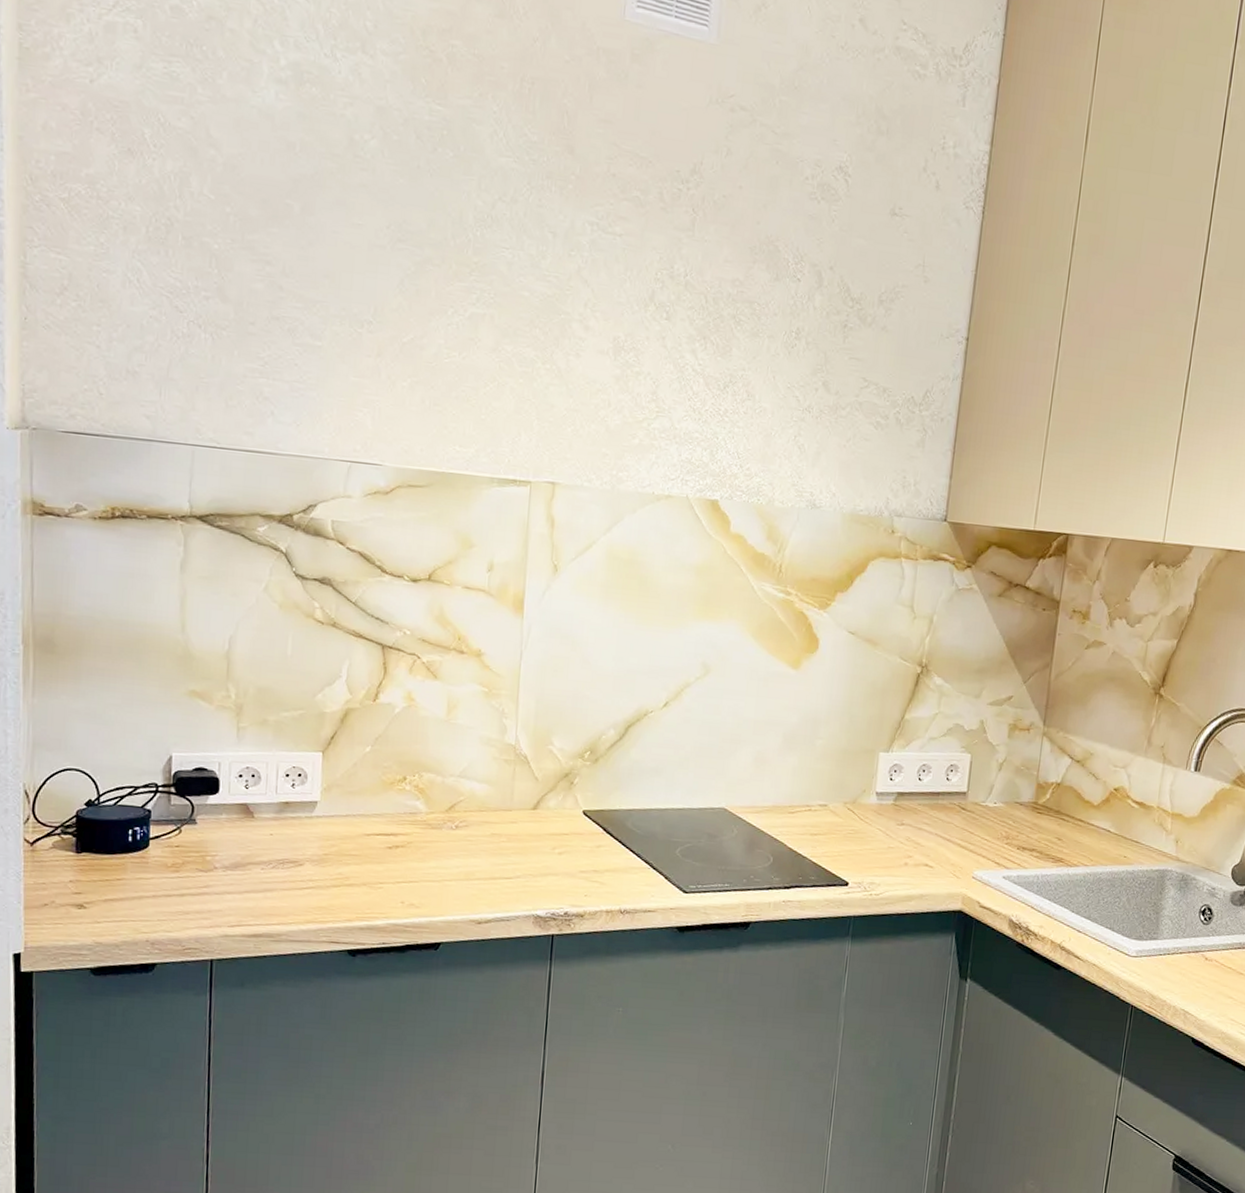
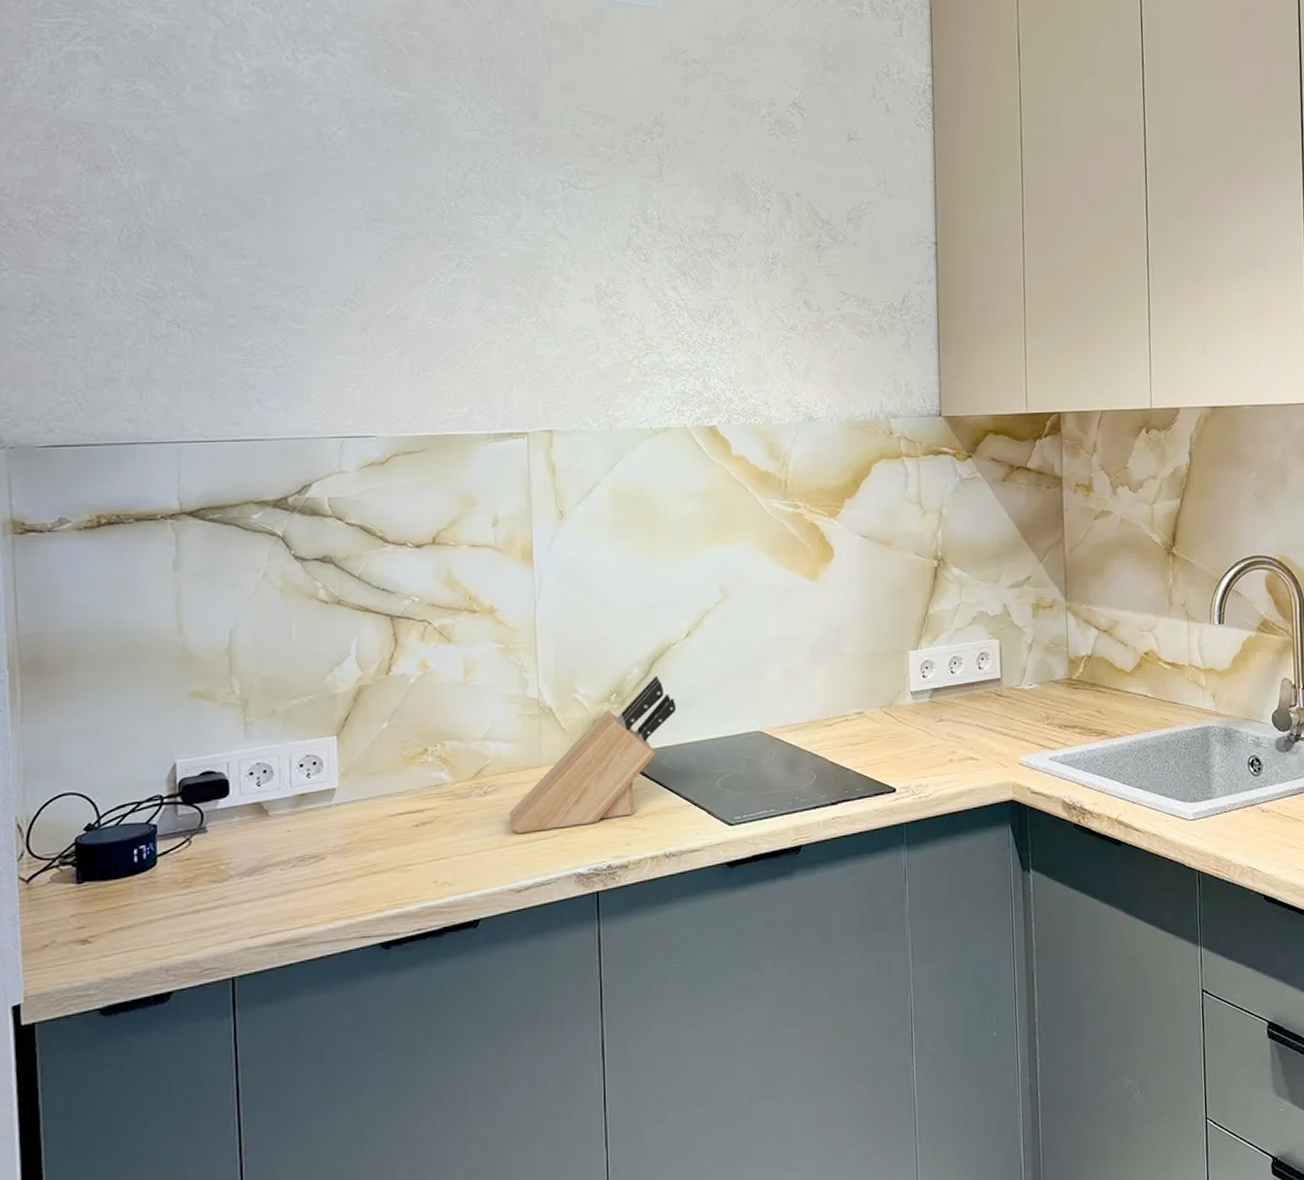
knife block: none [476,740,647,872] -> present [508,676,677,834]

